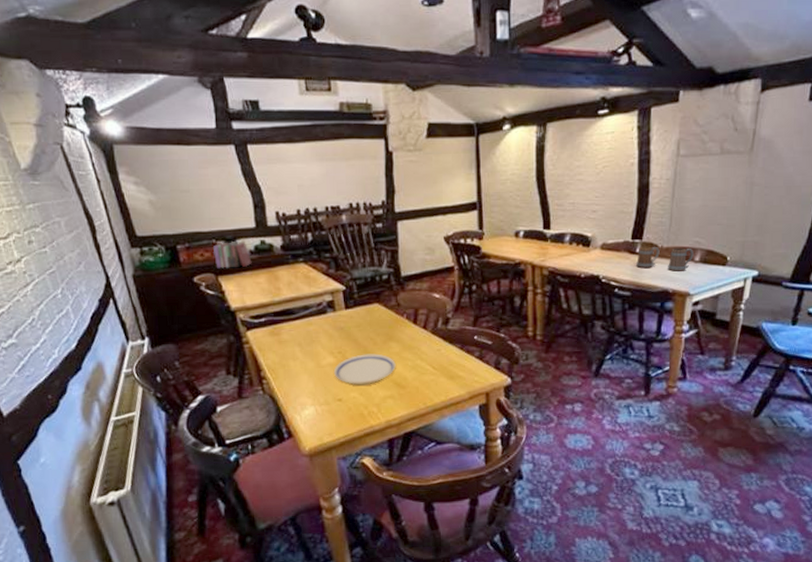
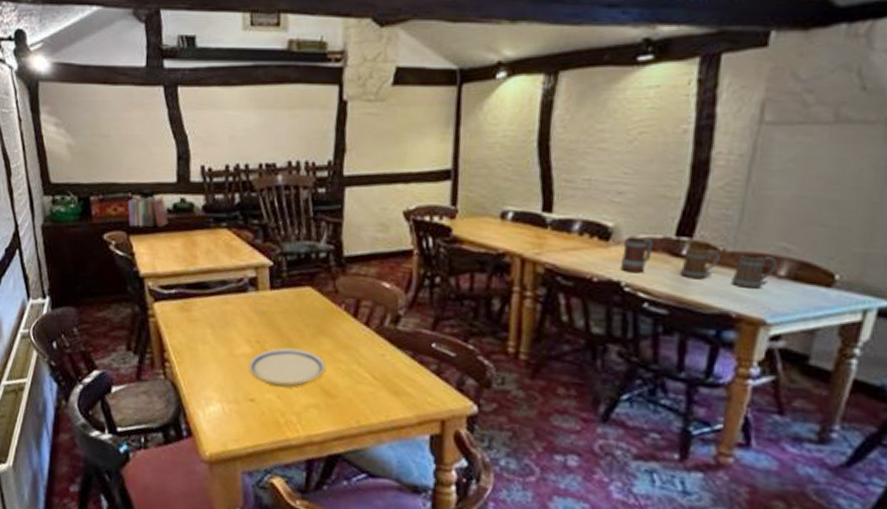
beer mug: none [598,242,618,269] -> present [620,237,653,274]

